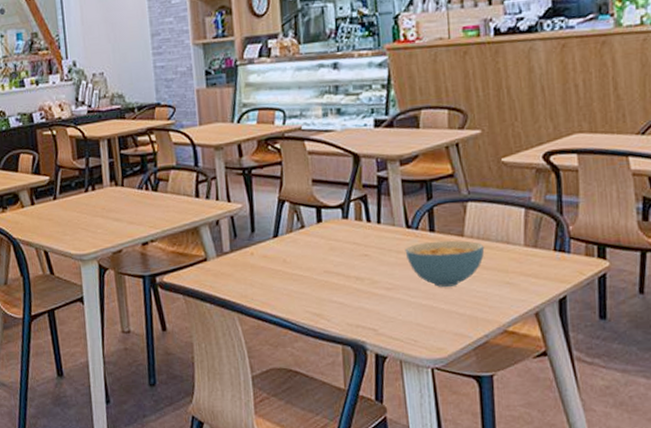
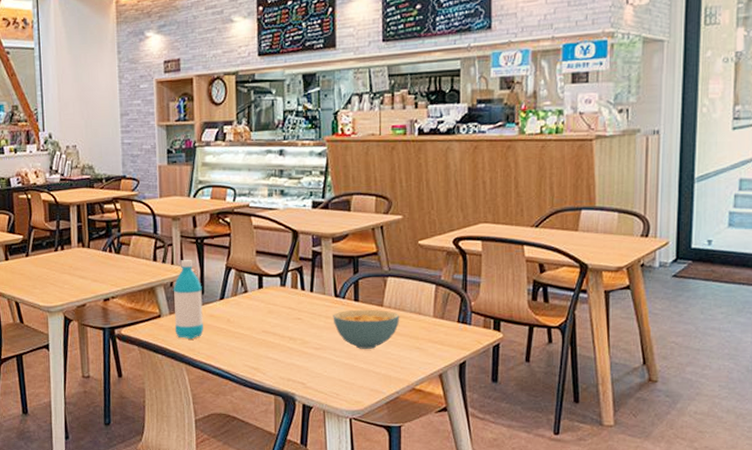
water bottle: none [219,194,256,285] -> present [173,260,203,340]

